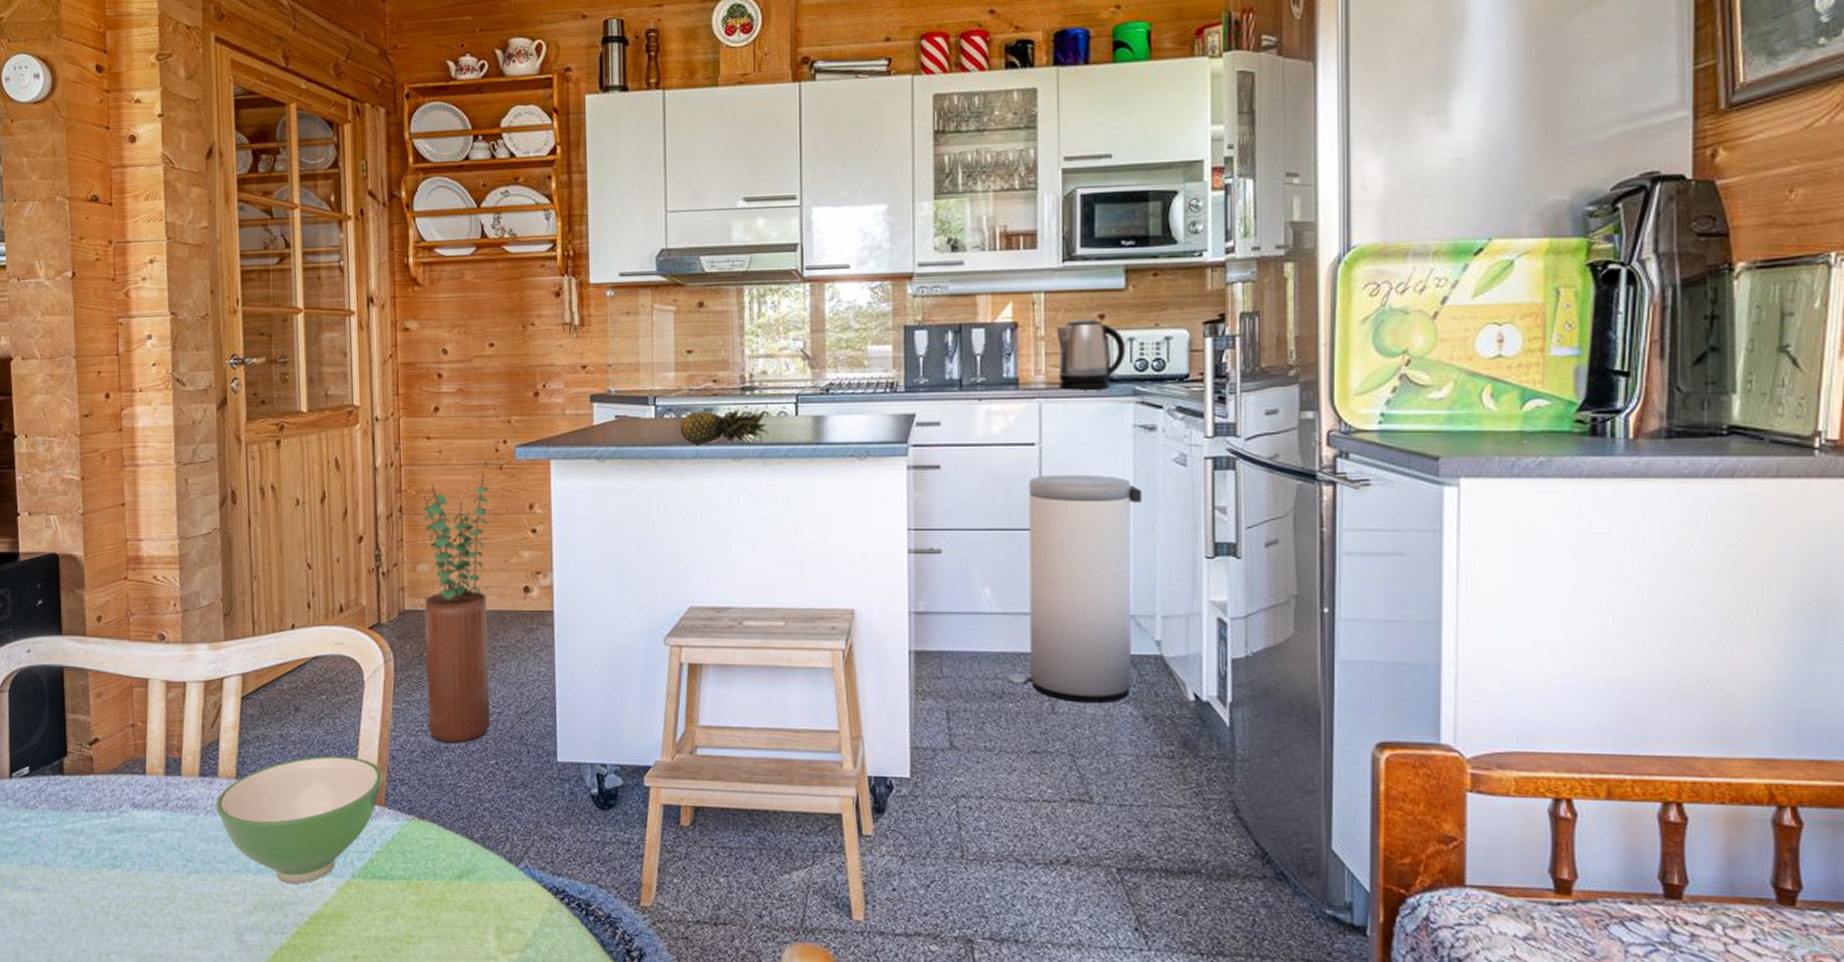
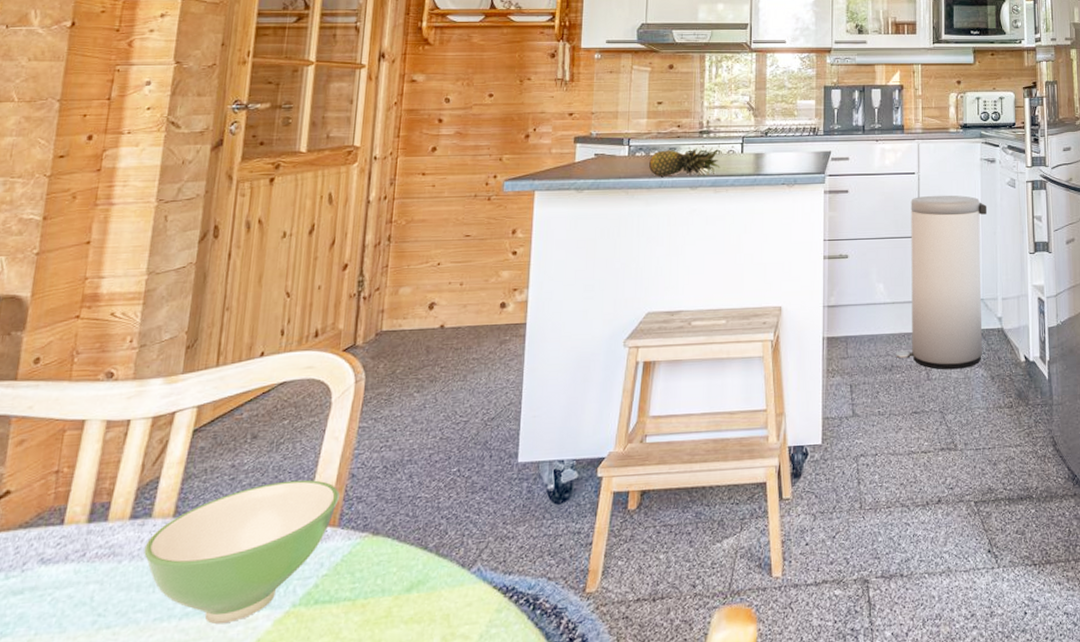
vase: present [423,472,490,743] -> none [393,203,476,456]
kettle: present [1056,320,1125,390] -> none [929,84,974,134]

